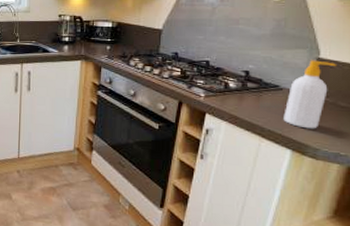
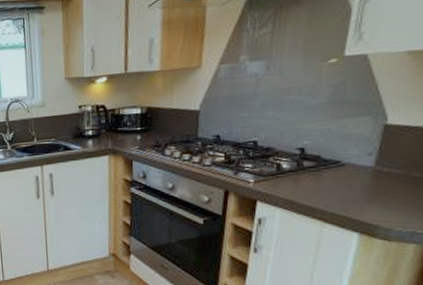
soap bottle: present [283,60,337,129] -> none [348,127,409,207]

